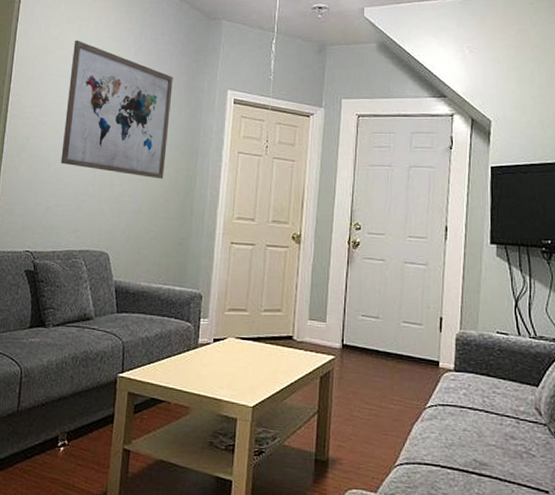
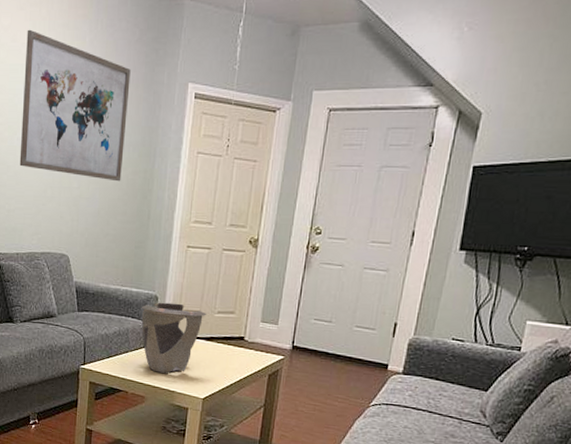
decorative bowl: none [184,301,253,379] -> present [141,302,207,373]

